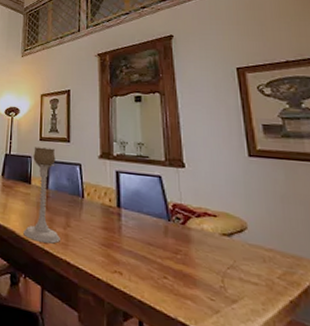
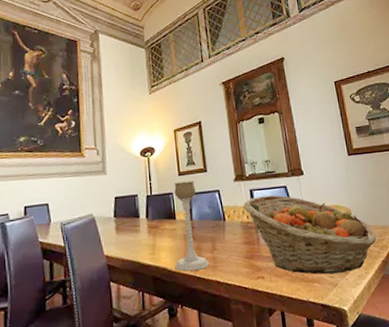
fruit basket: none [106,180,284,301] -> present [243,195,377,275]

